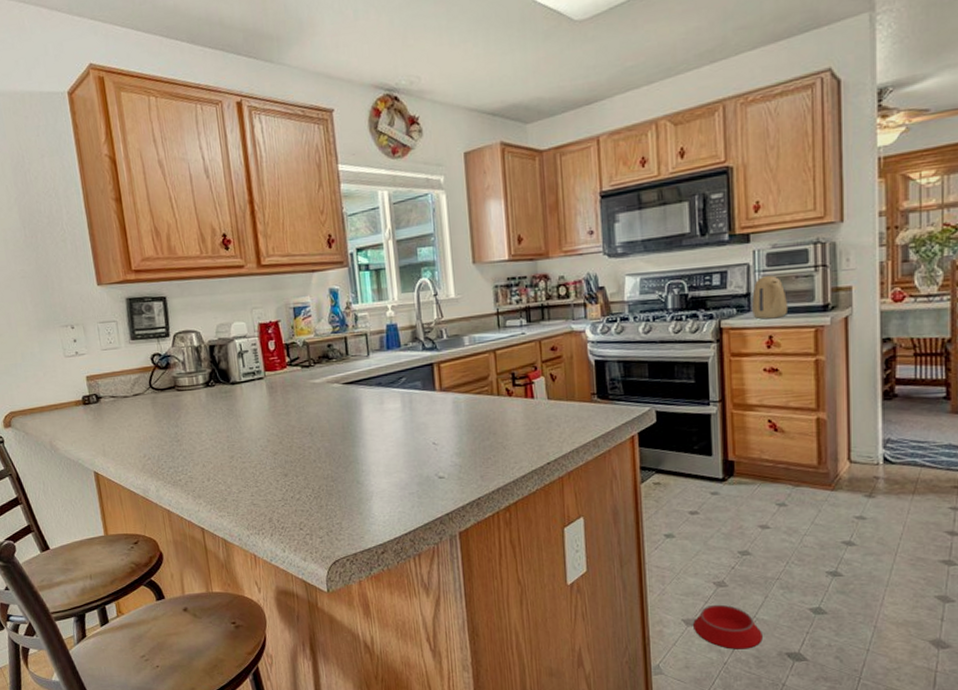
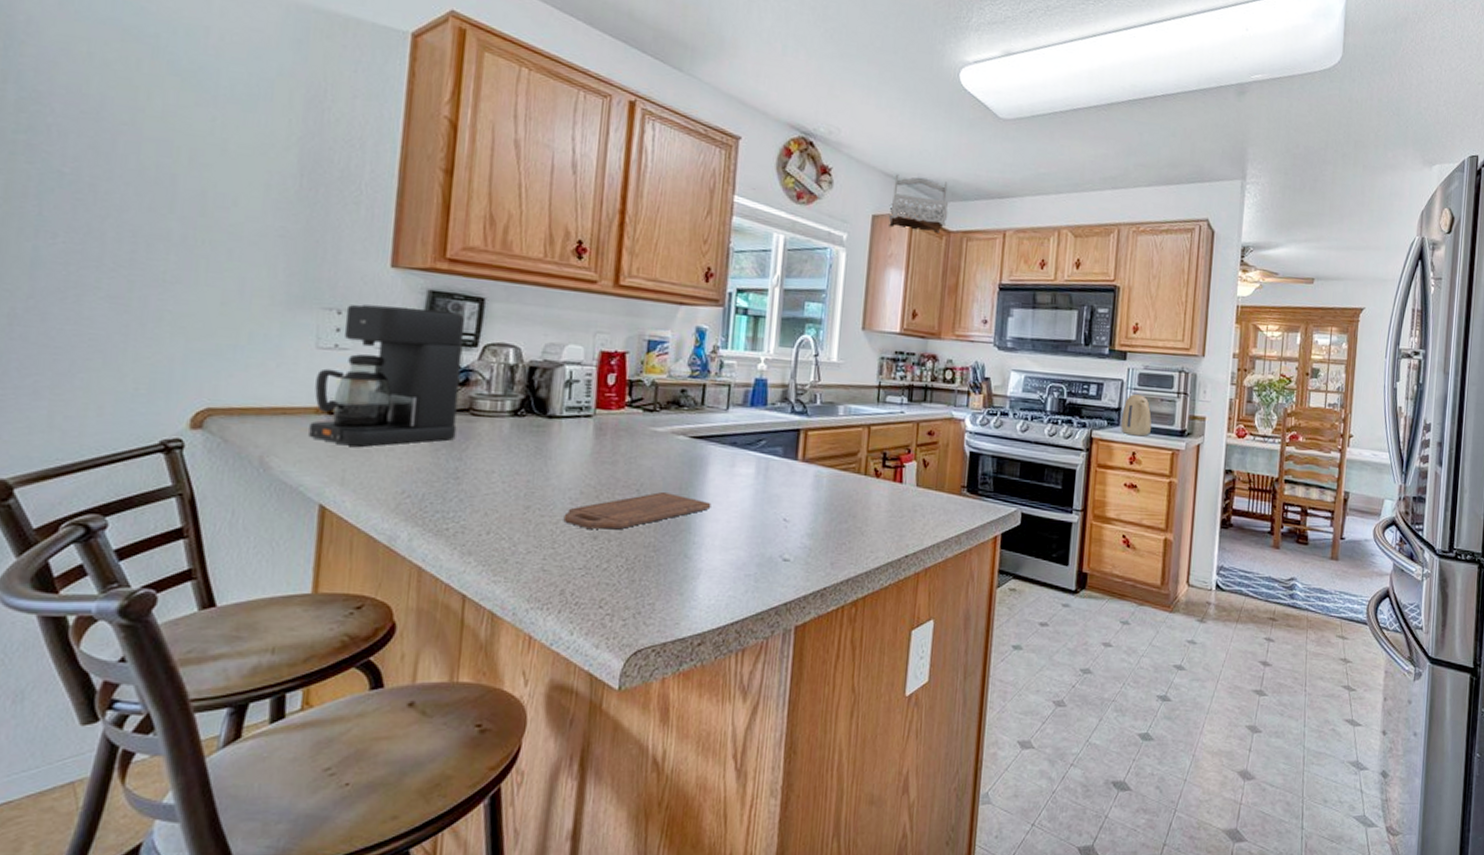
coffee maker: none [69,312,170,426] -> present [309,304,464,447]
cutting board: none [259,431,371,469] -> present [563,491,711,530]
decorative basket: none [479,102,538,161] -> present [888,174,949,235]
pet bowl: present [693,604,763,649] -> none [1028,725,1093,777]

